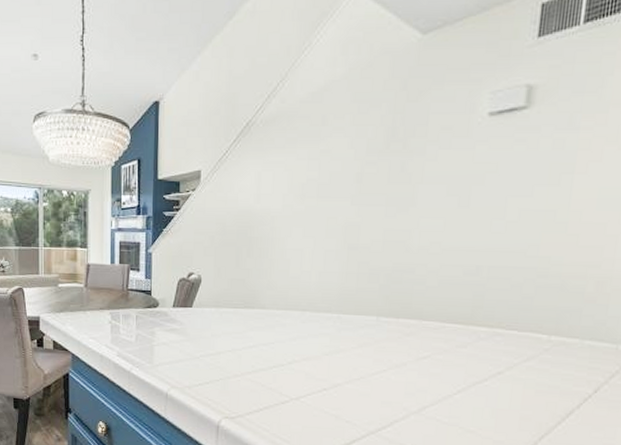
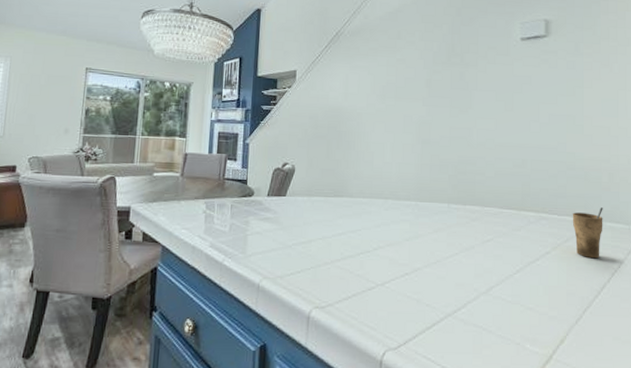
cup: none [537,323,583,382] -> present [572,207,603,259]

